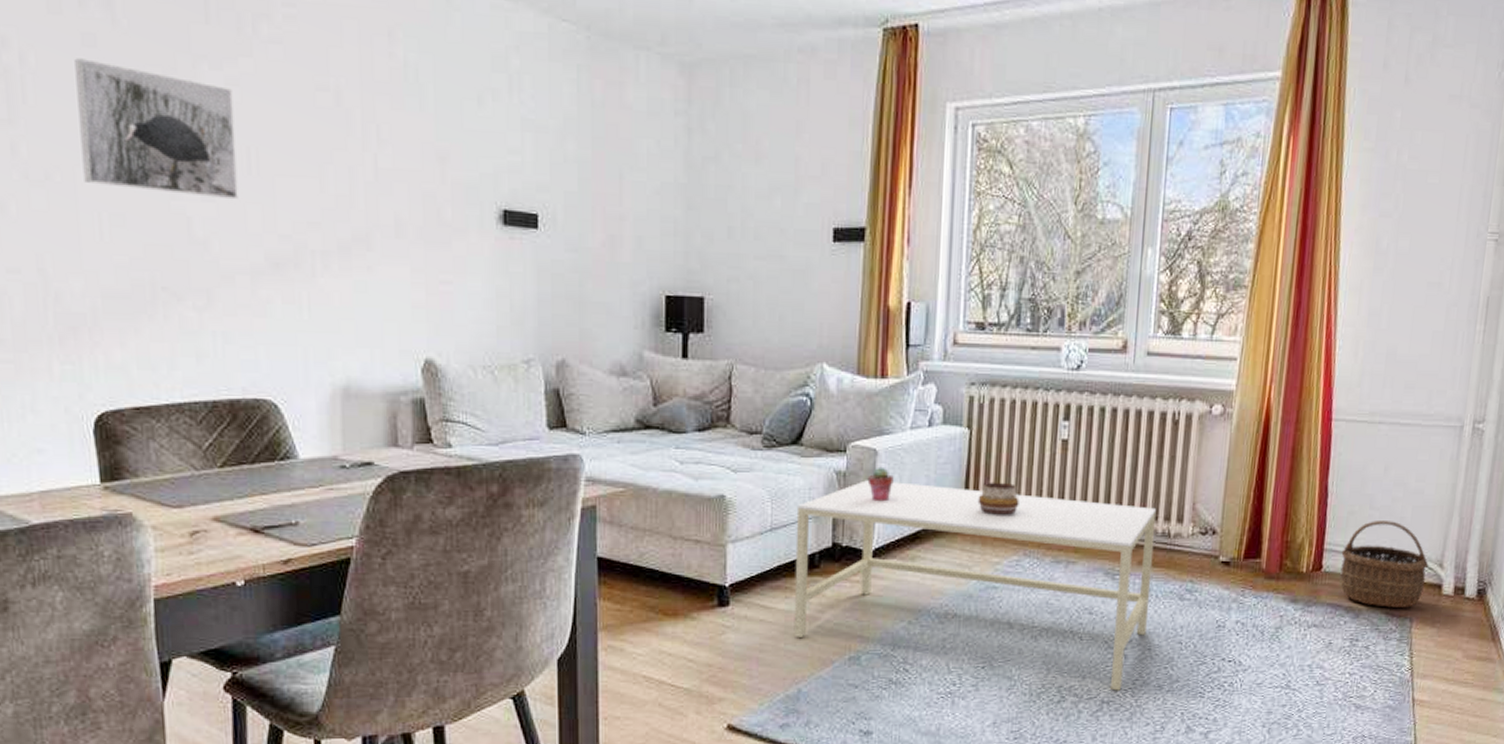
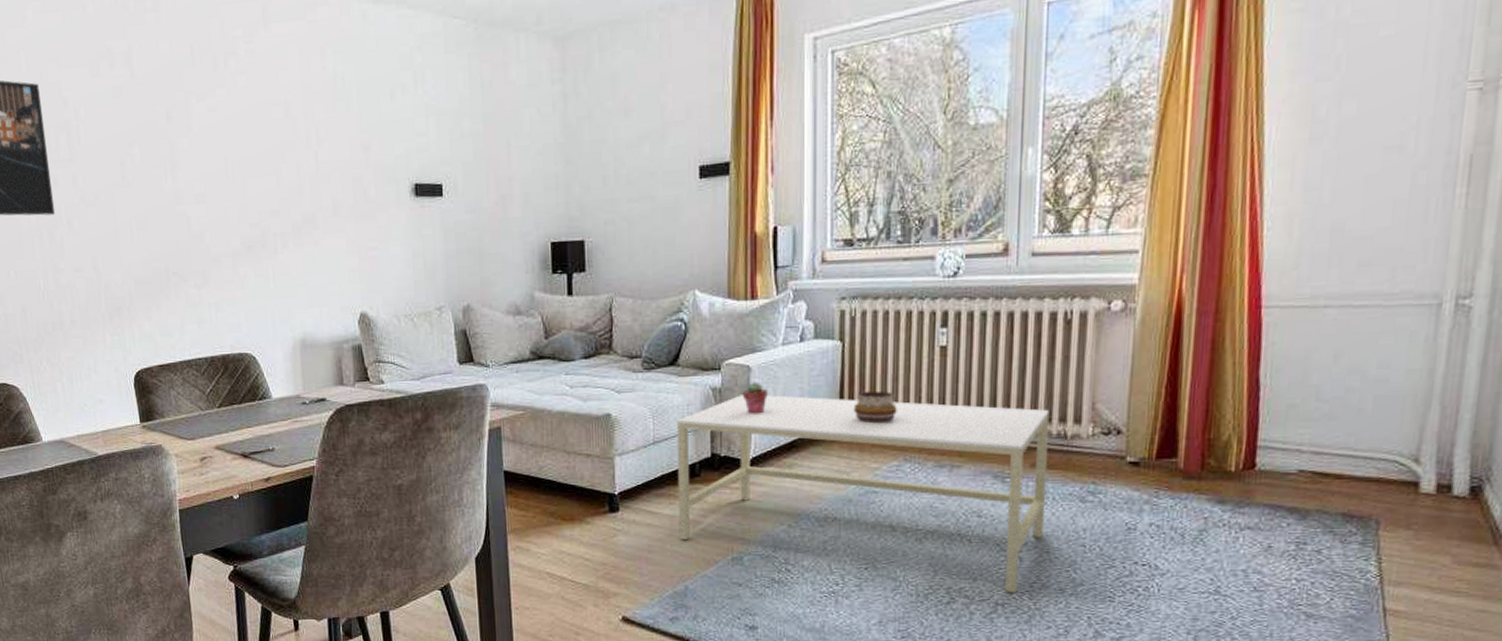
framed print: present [75,58,238,200] -> none [109,107,221,200]
wicker basket: present [1340,521,1429,608] -> none [1279,413,1400,508]

